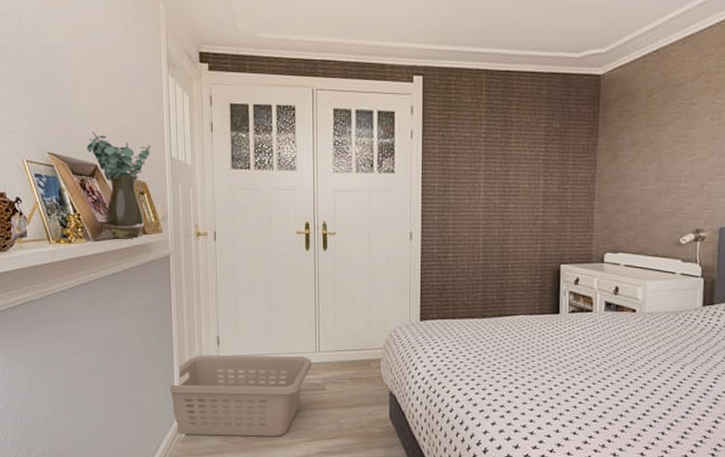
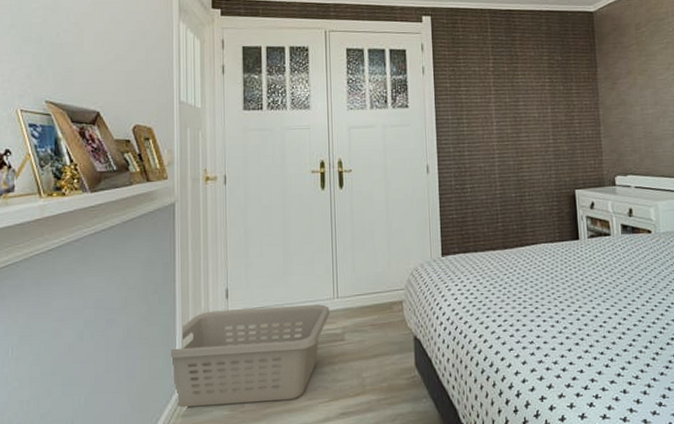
vase: present [87,131,151,239] -> none [89,78,159,189]

